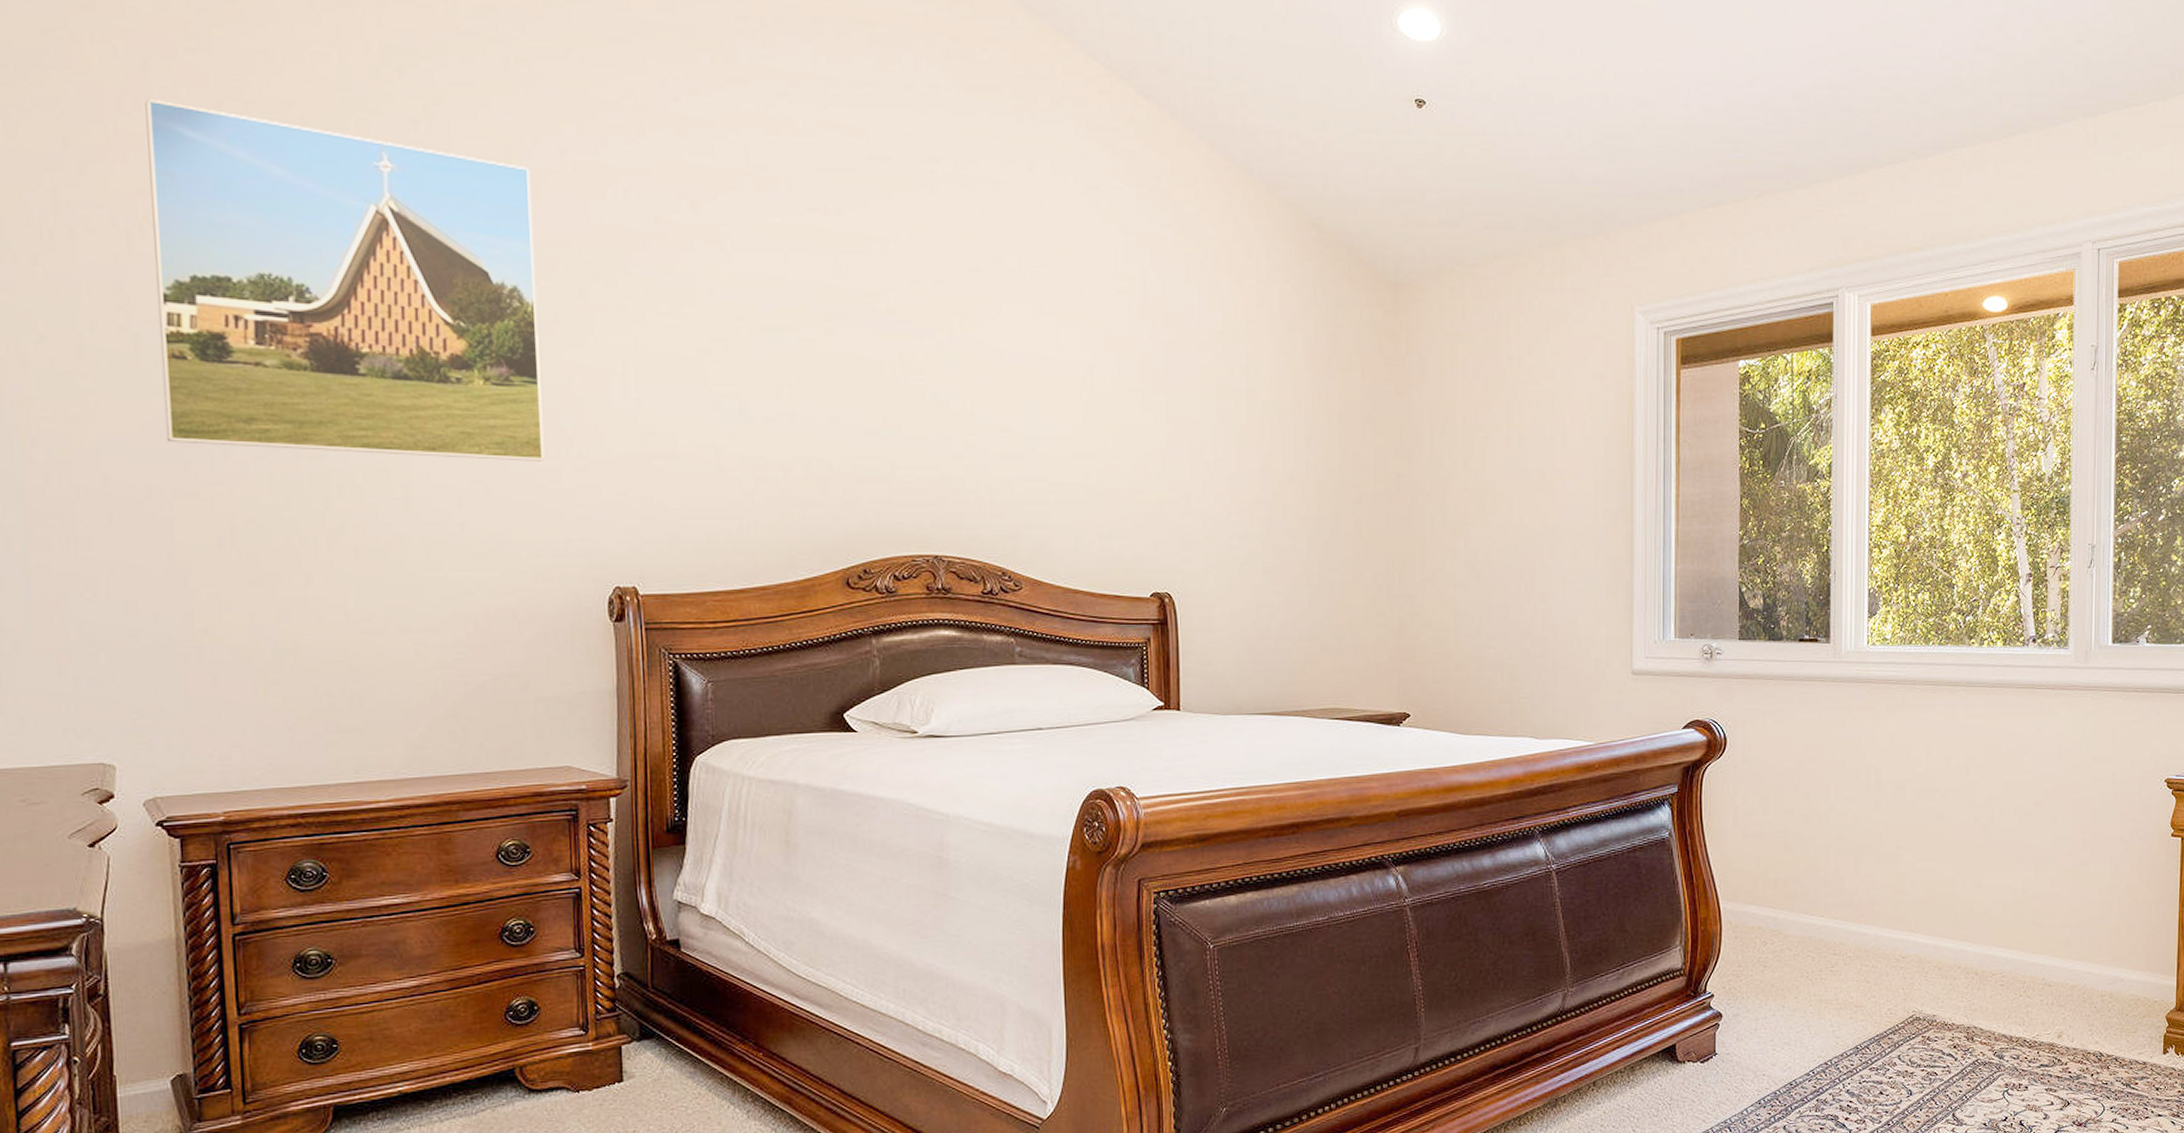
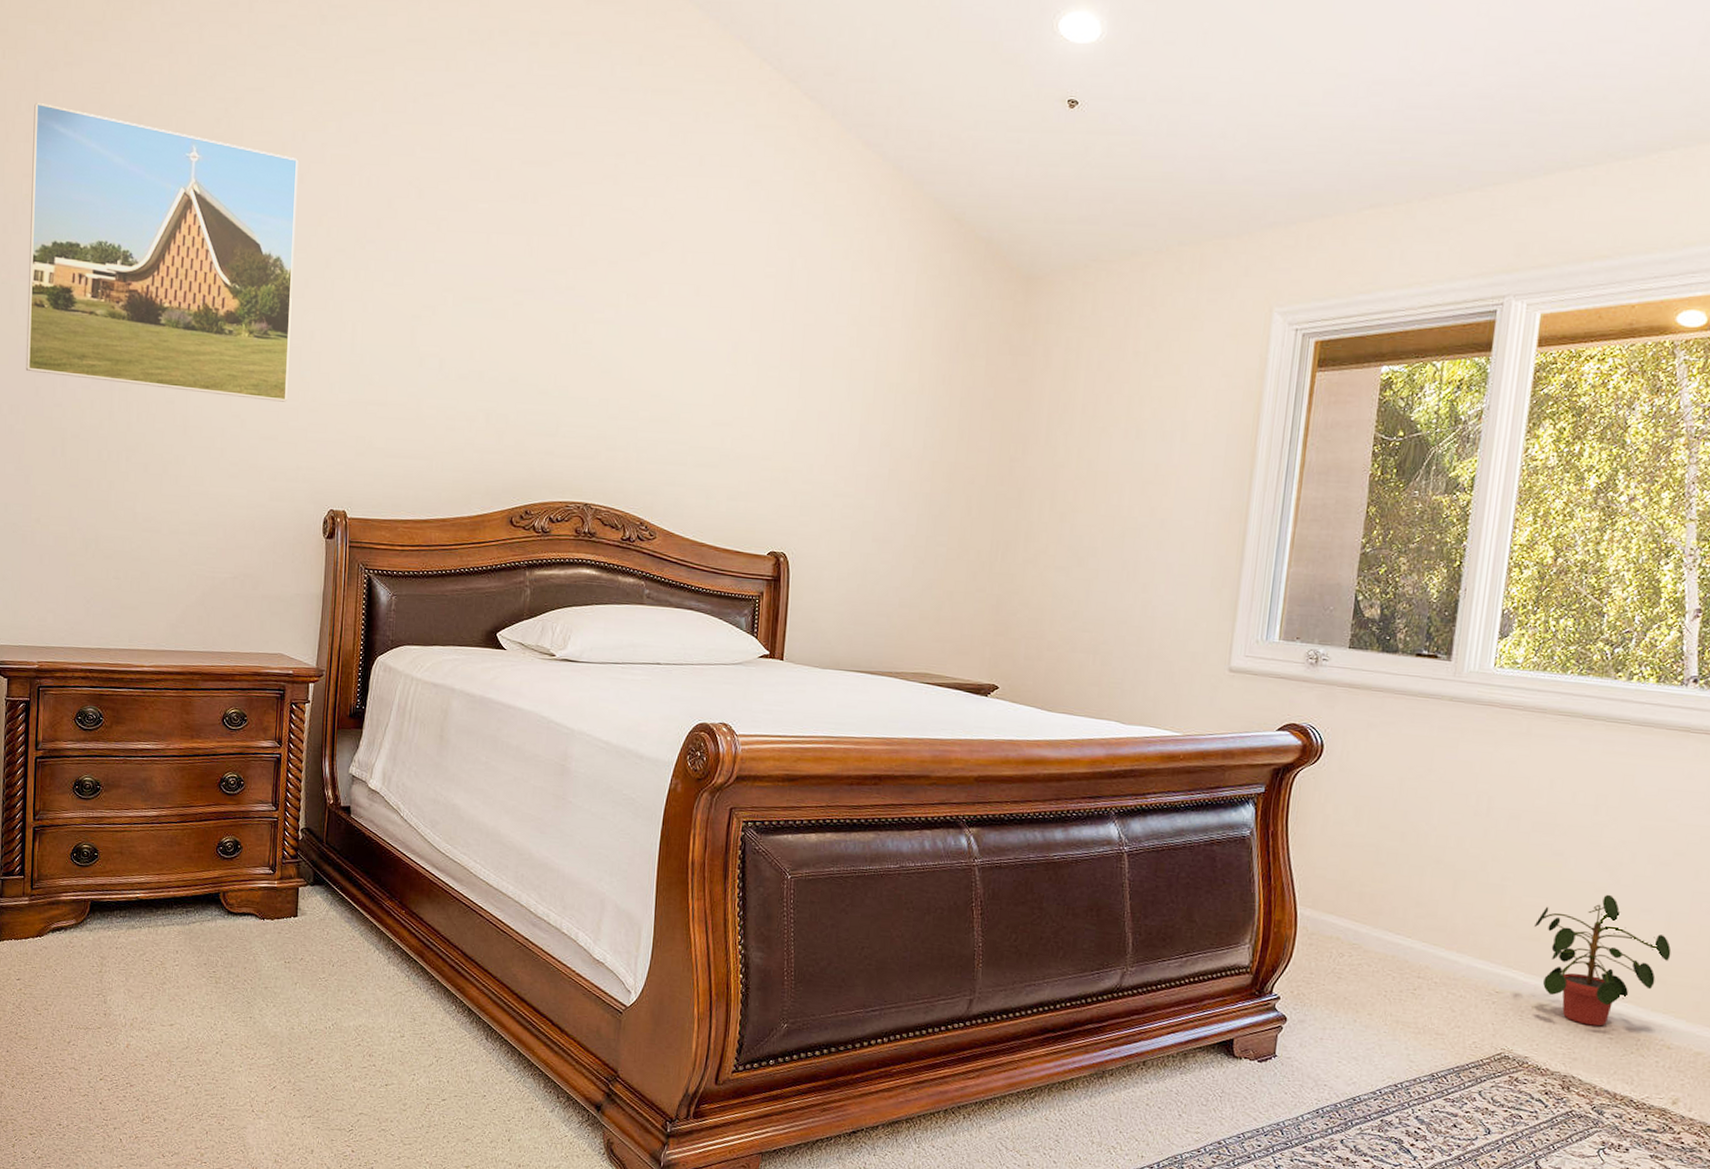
potted plant: none [1927,849,2042,976] -> present [1533,894,1672,1027]

